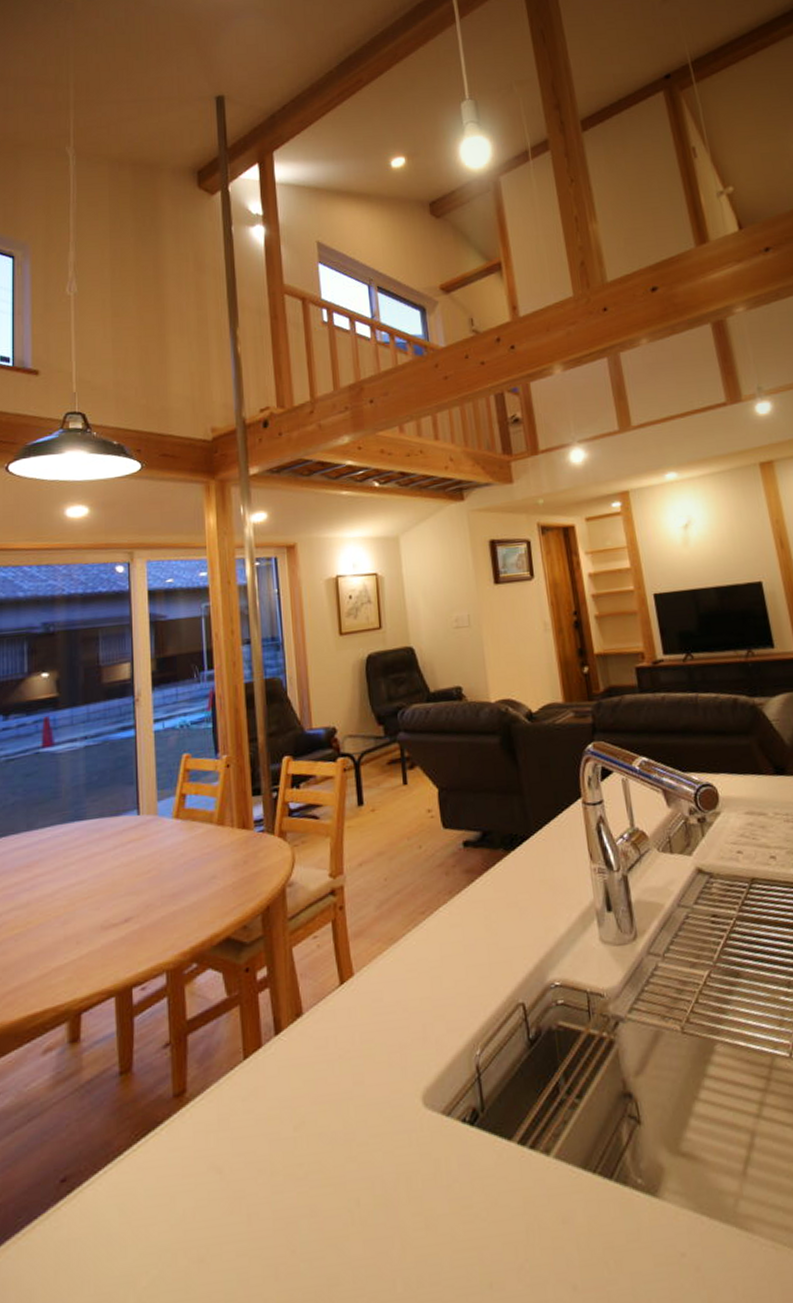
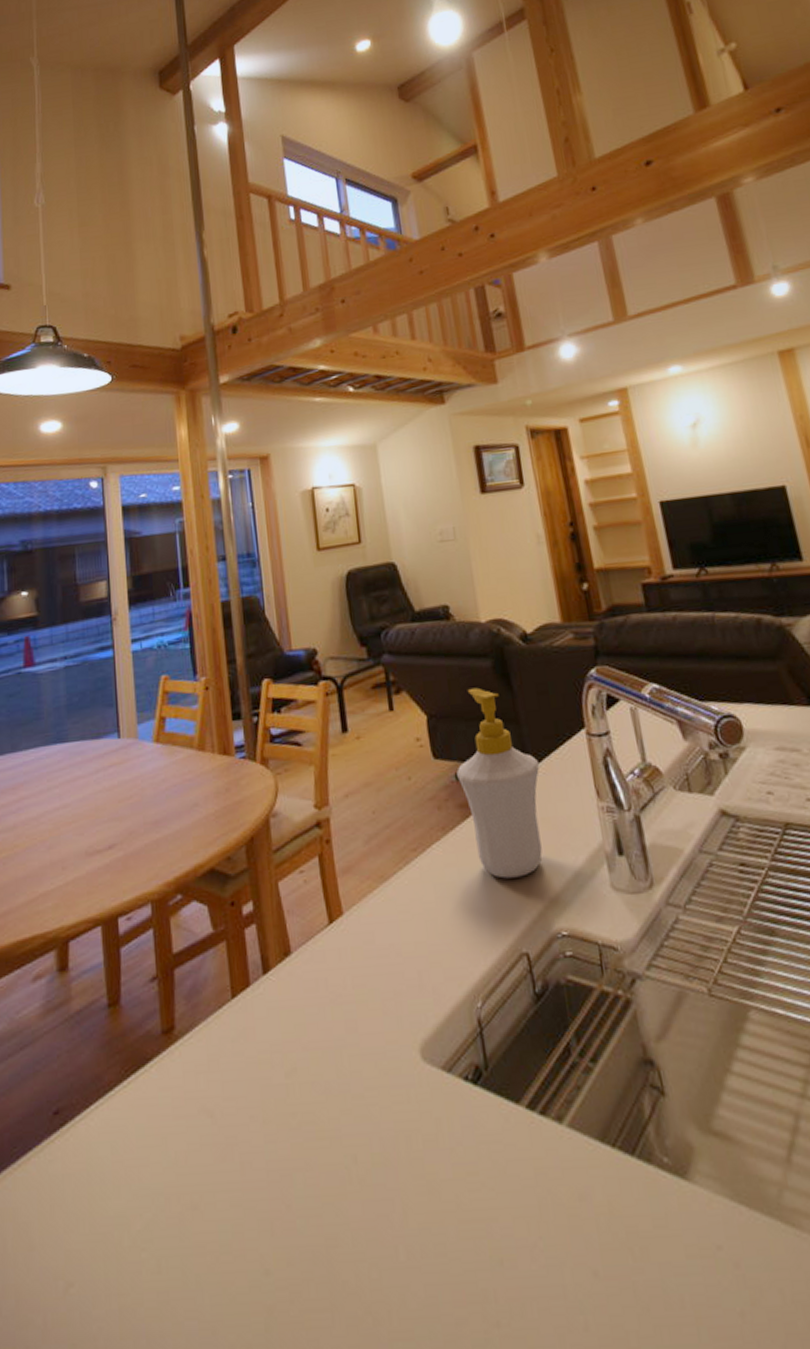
soap bottle: none [464,762,540,936] -> present [457,687,543,879]

